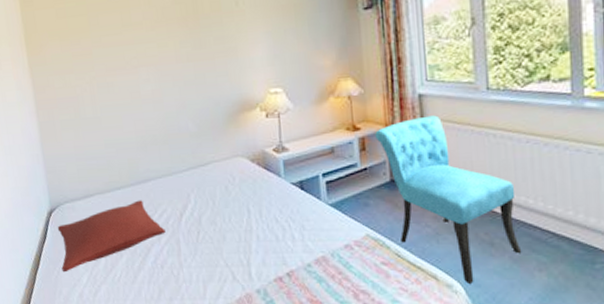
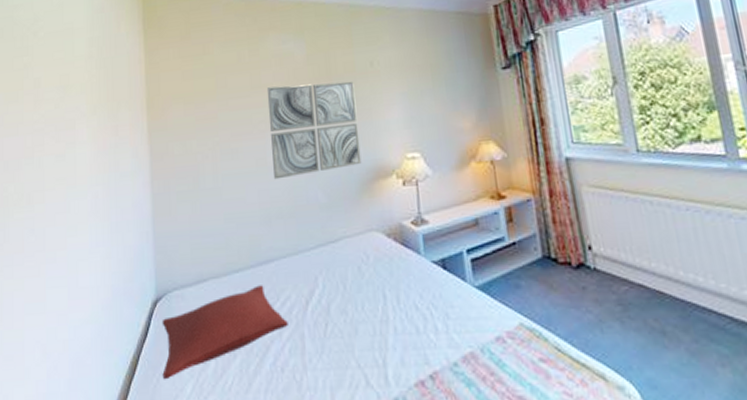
wall art: none [137,20,228,111] -> present [266,81,362,180]
chair: present [375,115,522,284] -> none [522,181,699,384]

